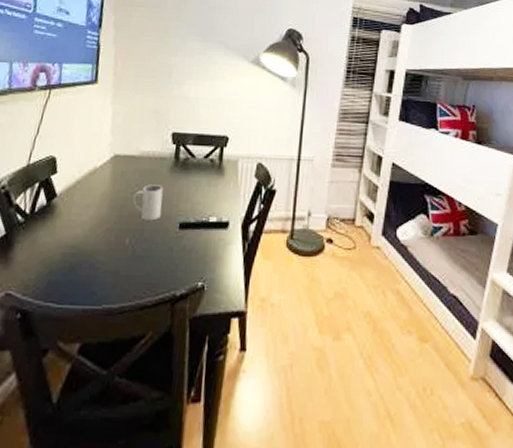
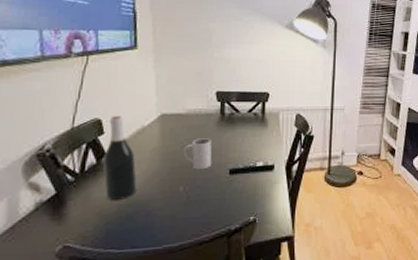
wine bottle: none [51,153,85,247] -> present [102,115,137,200]

